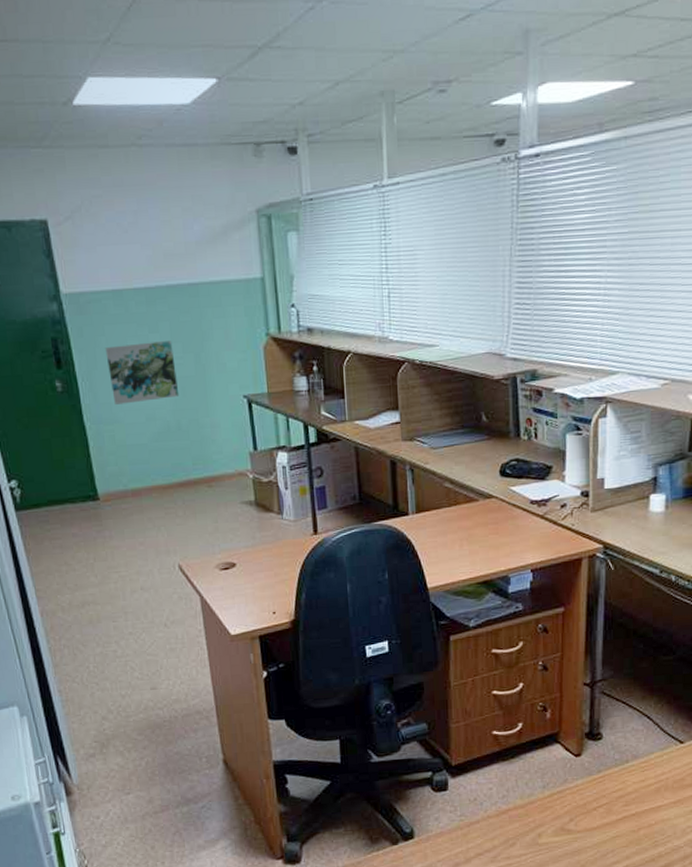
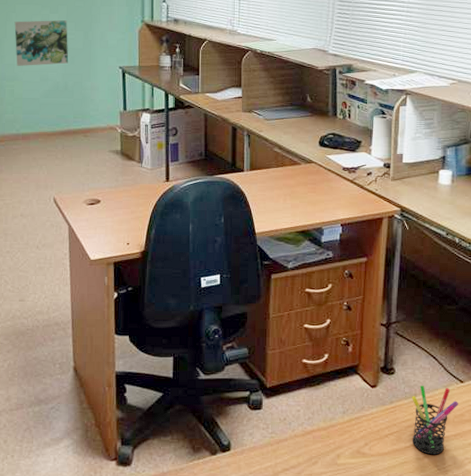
pen holder: none [622,750,678,826] -> present [411,386,459,455]

